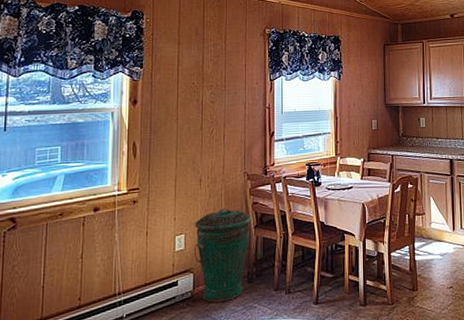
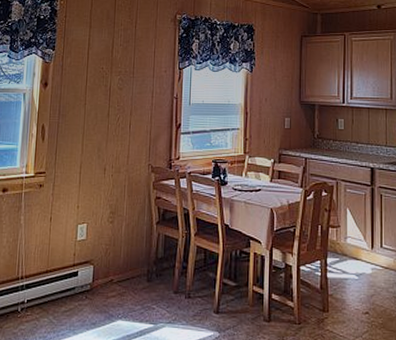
trash can: present [195,208,252,303] -> none [95,200,154,299]

